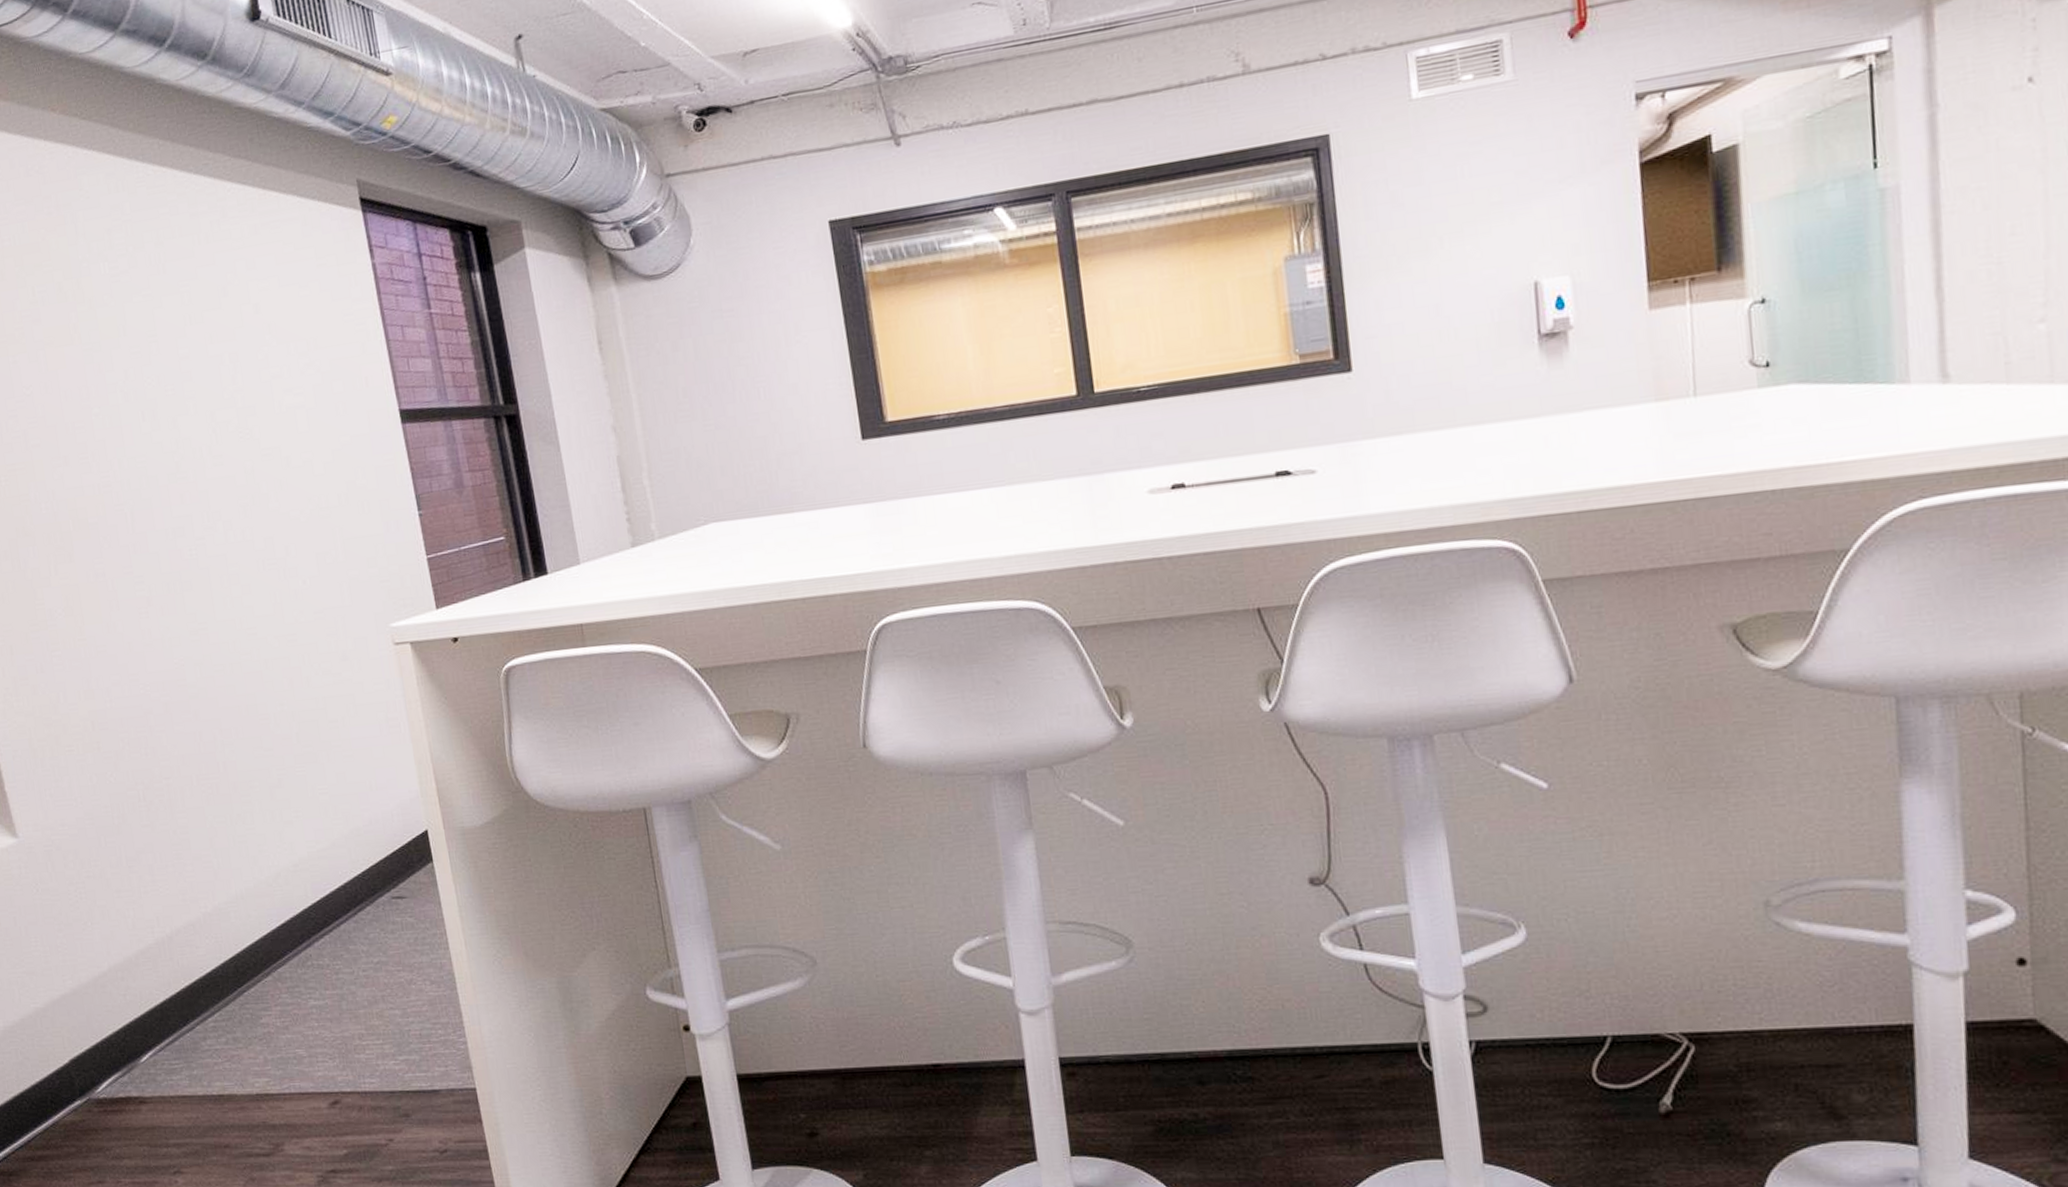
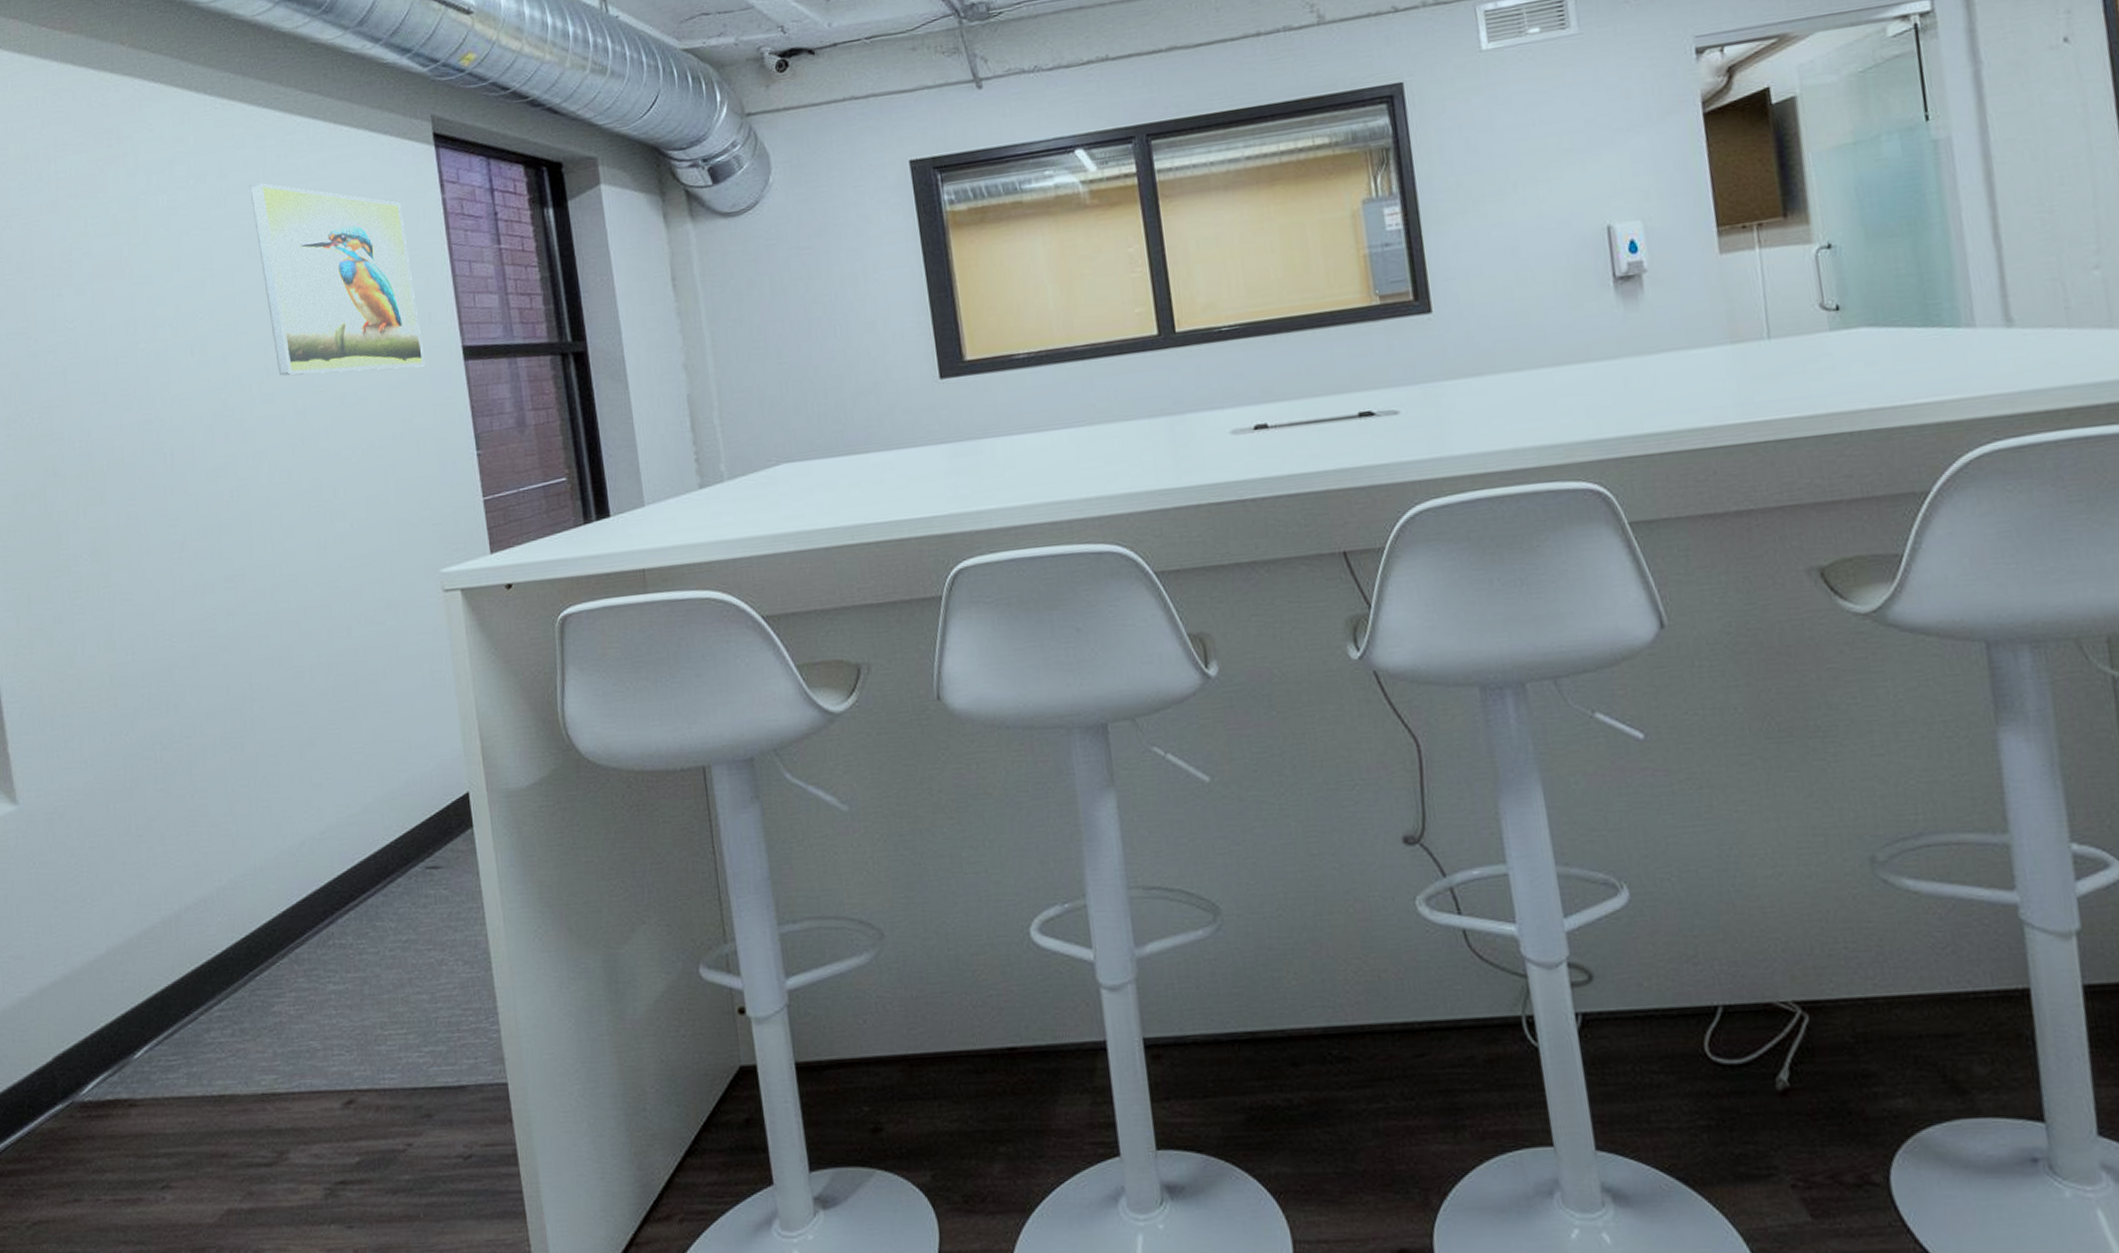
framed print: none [186,250,365,440] -> present [249,183,426,376]

